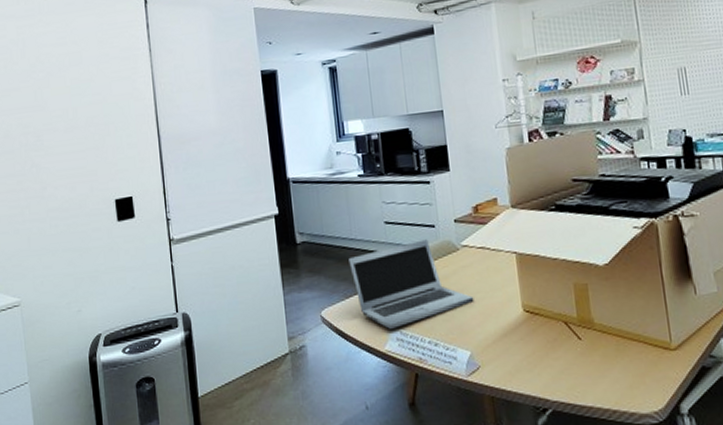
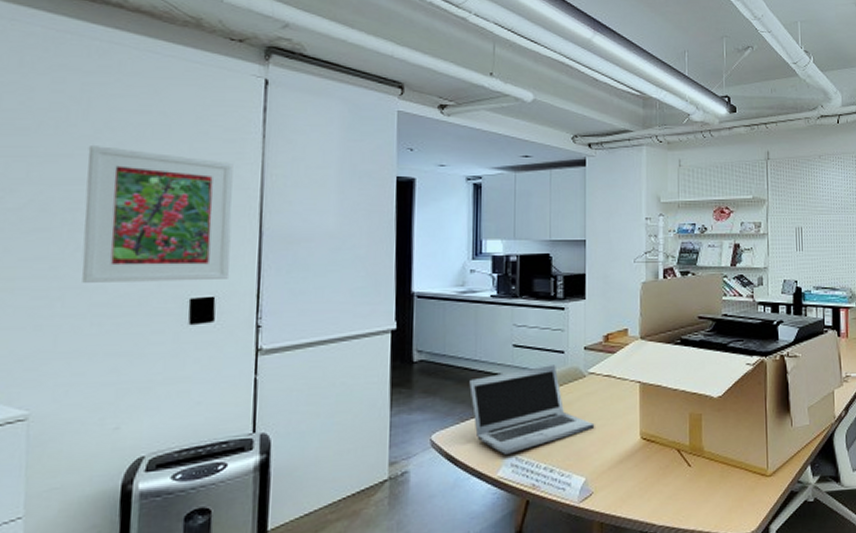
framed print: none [28,77,141,193] -> present [82,146,234,283]

